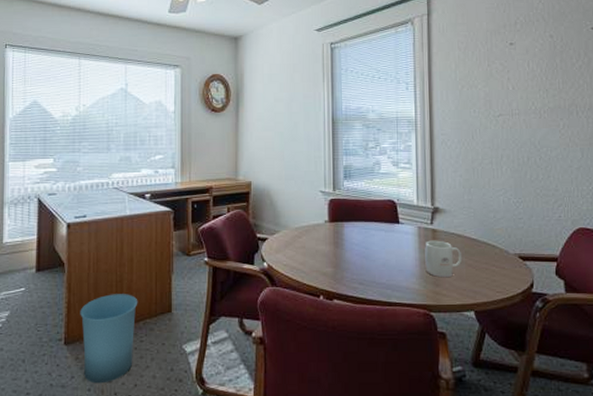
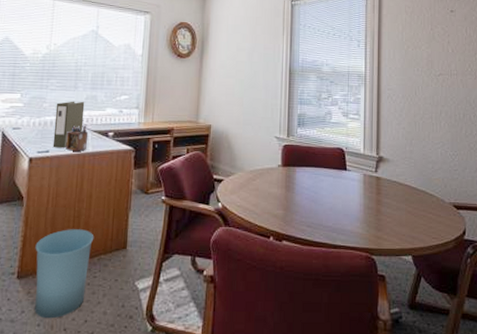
binder: none [89,163,119,213] -> present [52,101,85,148]
desk organizer: none [103,187,125,215] -> present [66,125,89,151]
mug: present [425,240,463,278] -> none [369,187,403,223]

